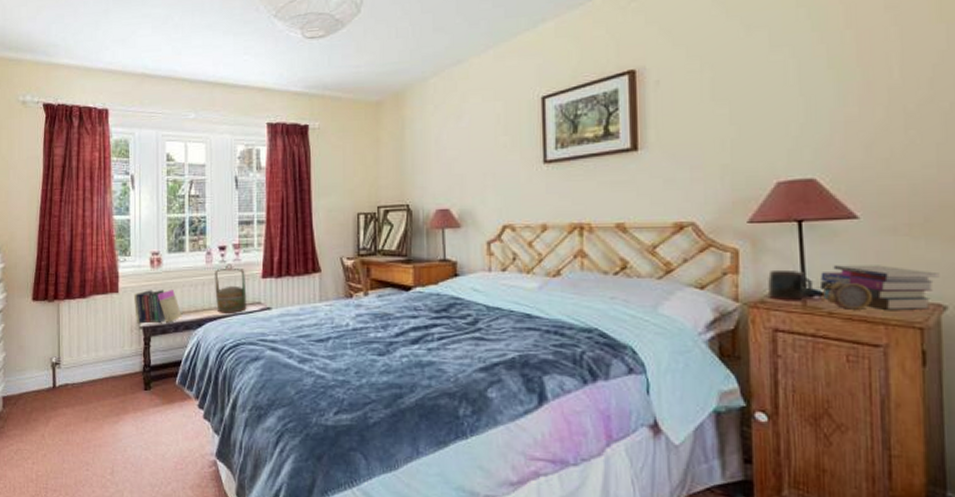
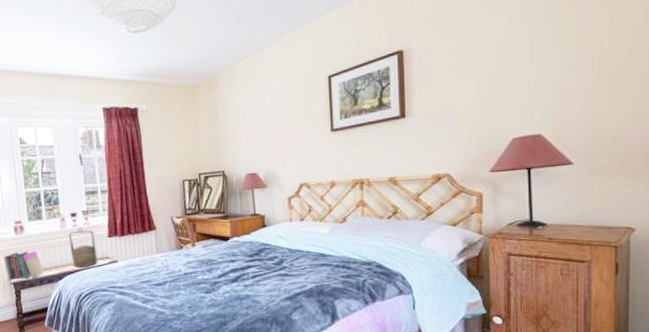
mug: present [768,269,814,301] -> none [504,207,538,232]
books: present [819,265,940,310] -> none [542,199,631,234]
alarm clock: present [823,282,872,310] -> none [545,214,581,235]

